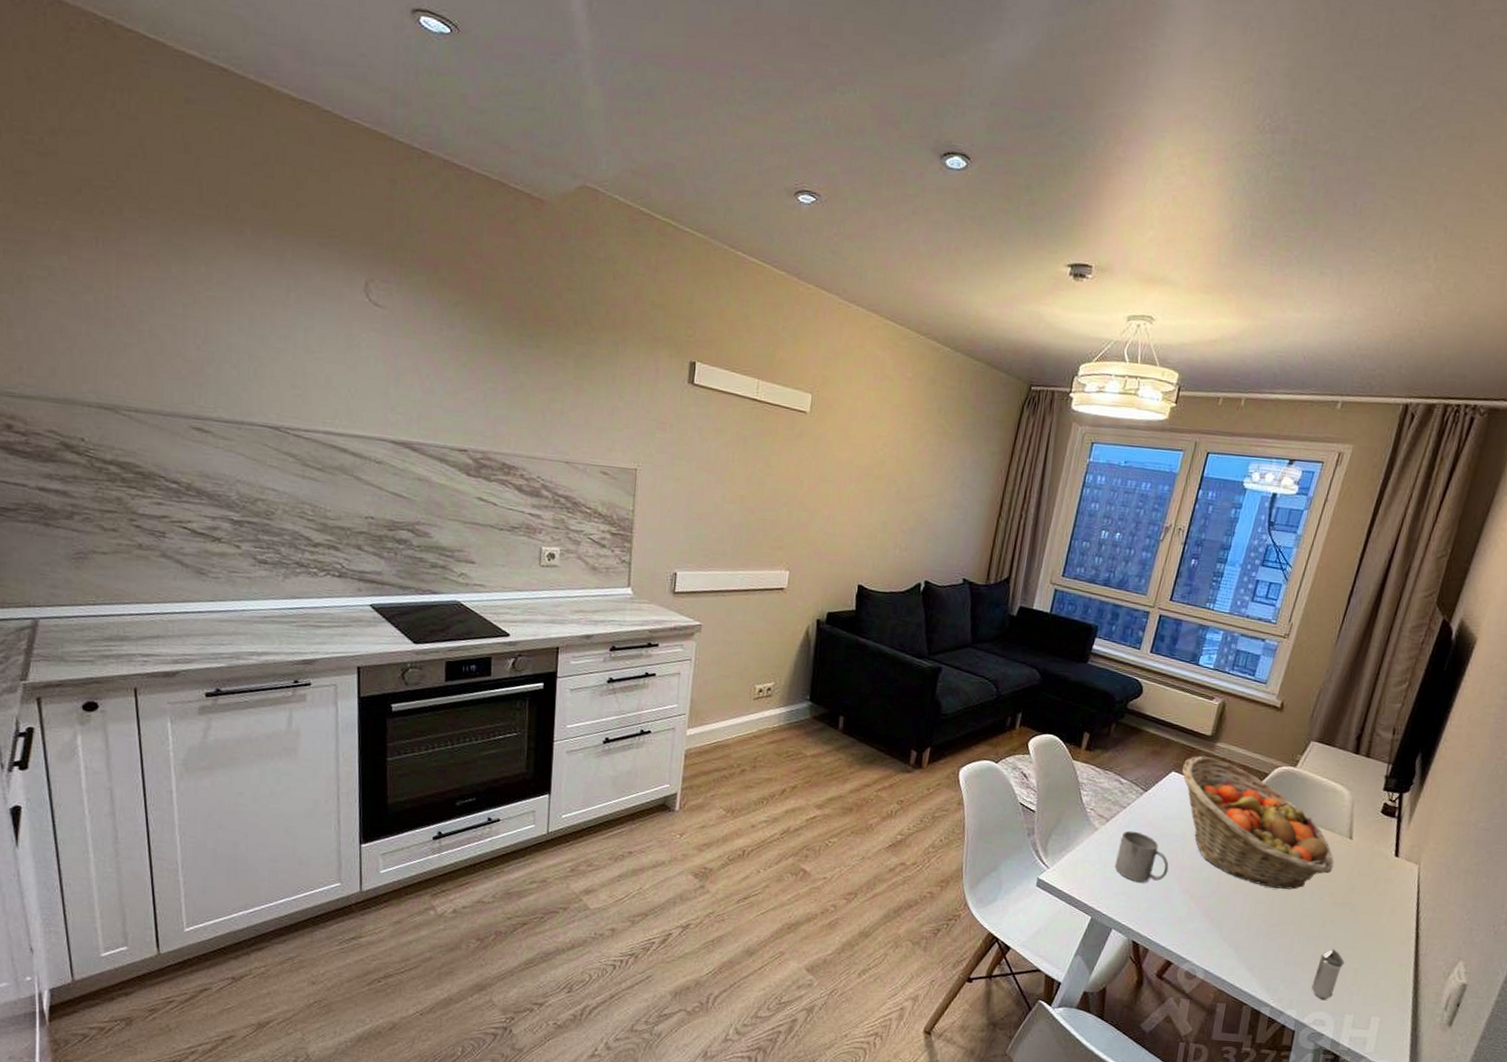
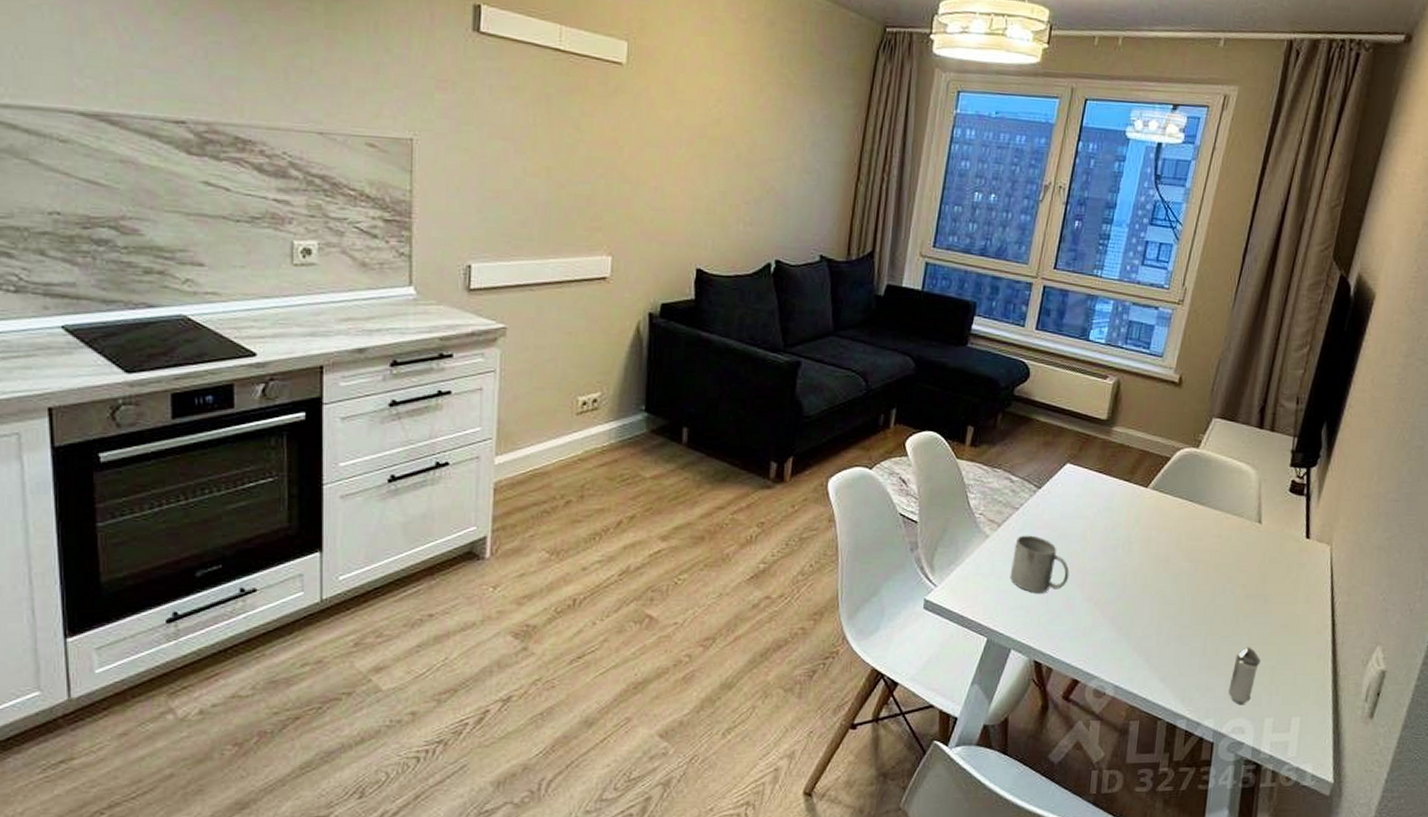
fruit basket: present [1182,755,1334,890] -> none [1078,443,1244,585]

